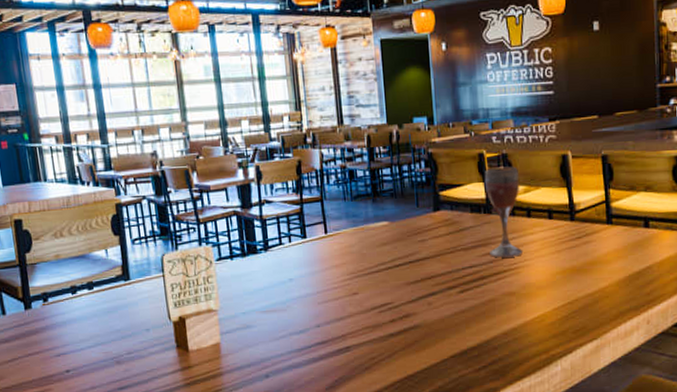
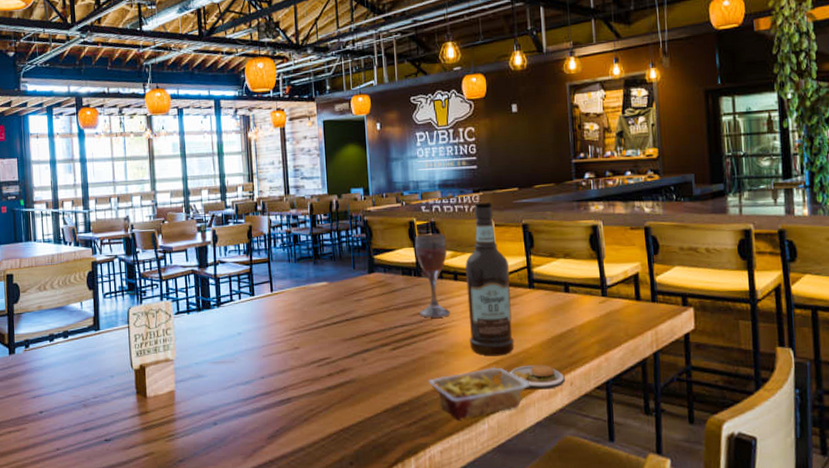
french fries: none [498,306,606,364] -> present [427,366,530,421]
root beer: none [539,131,590,297] -> present [465,201,515,357]
hamburger: none [584,303,642,330] -> present [509,364,565,390]

